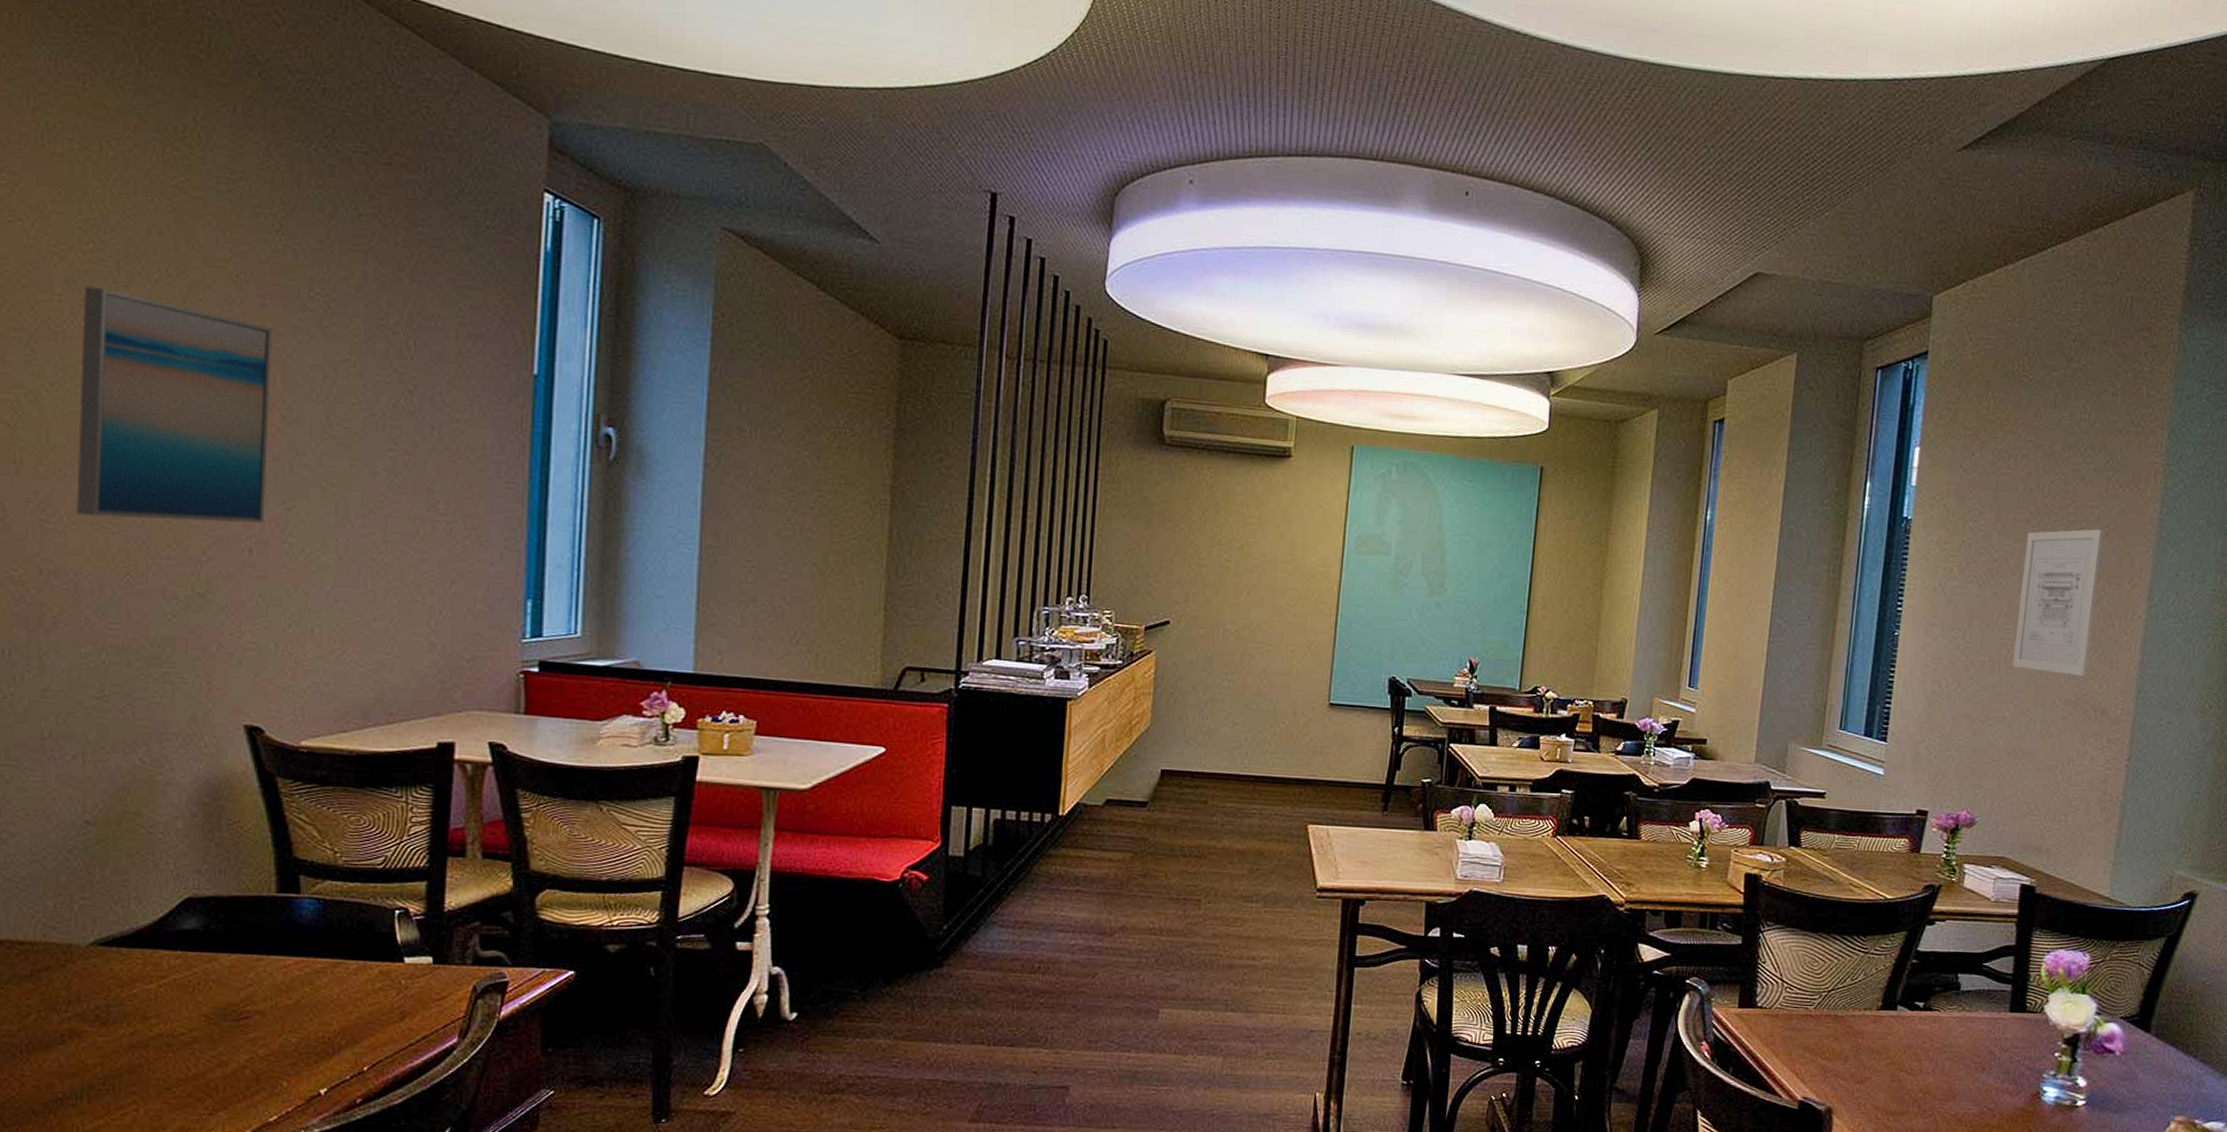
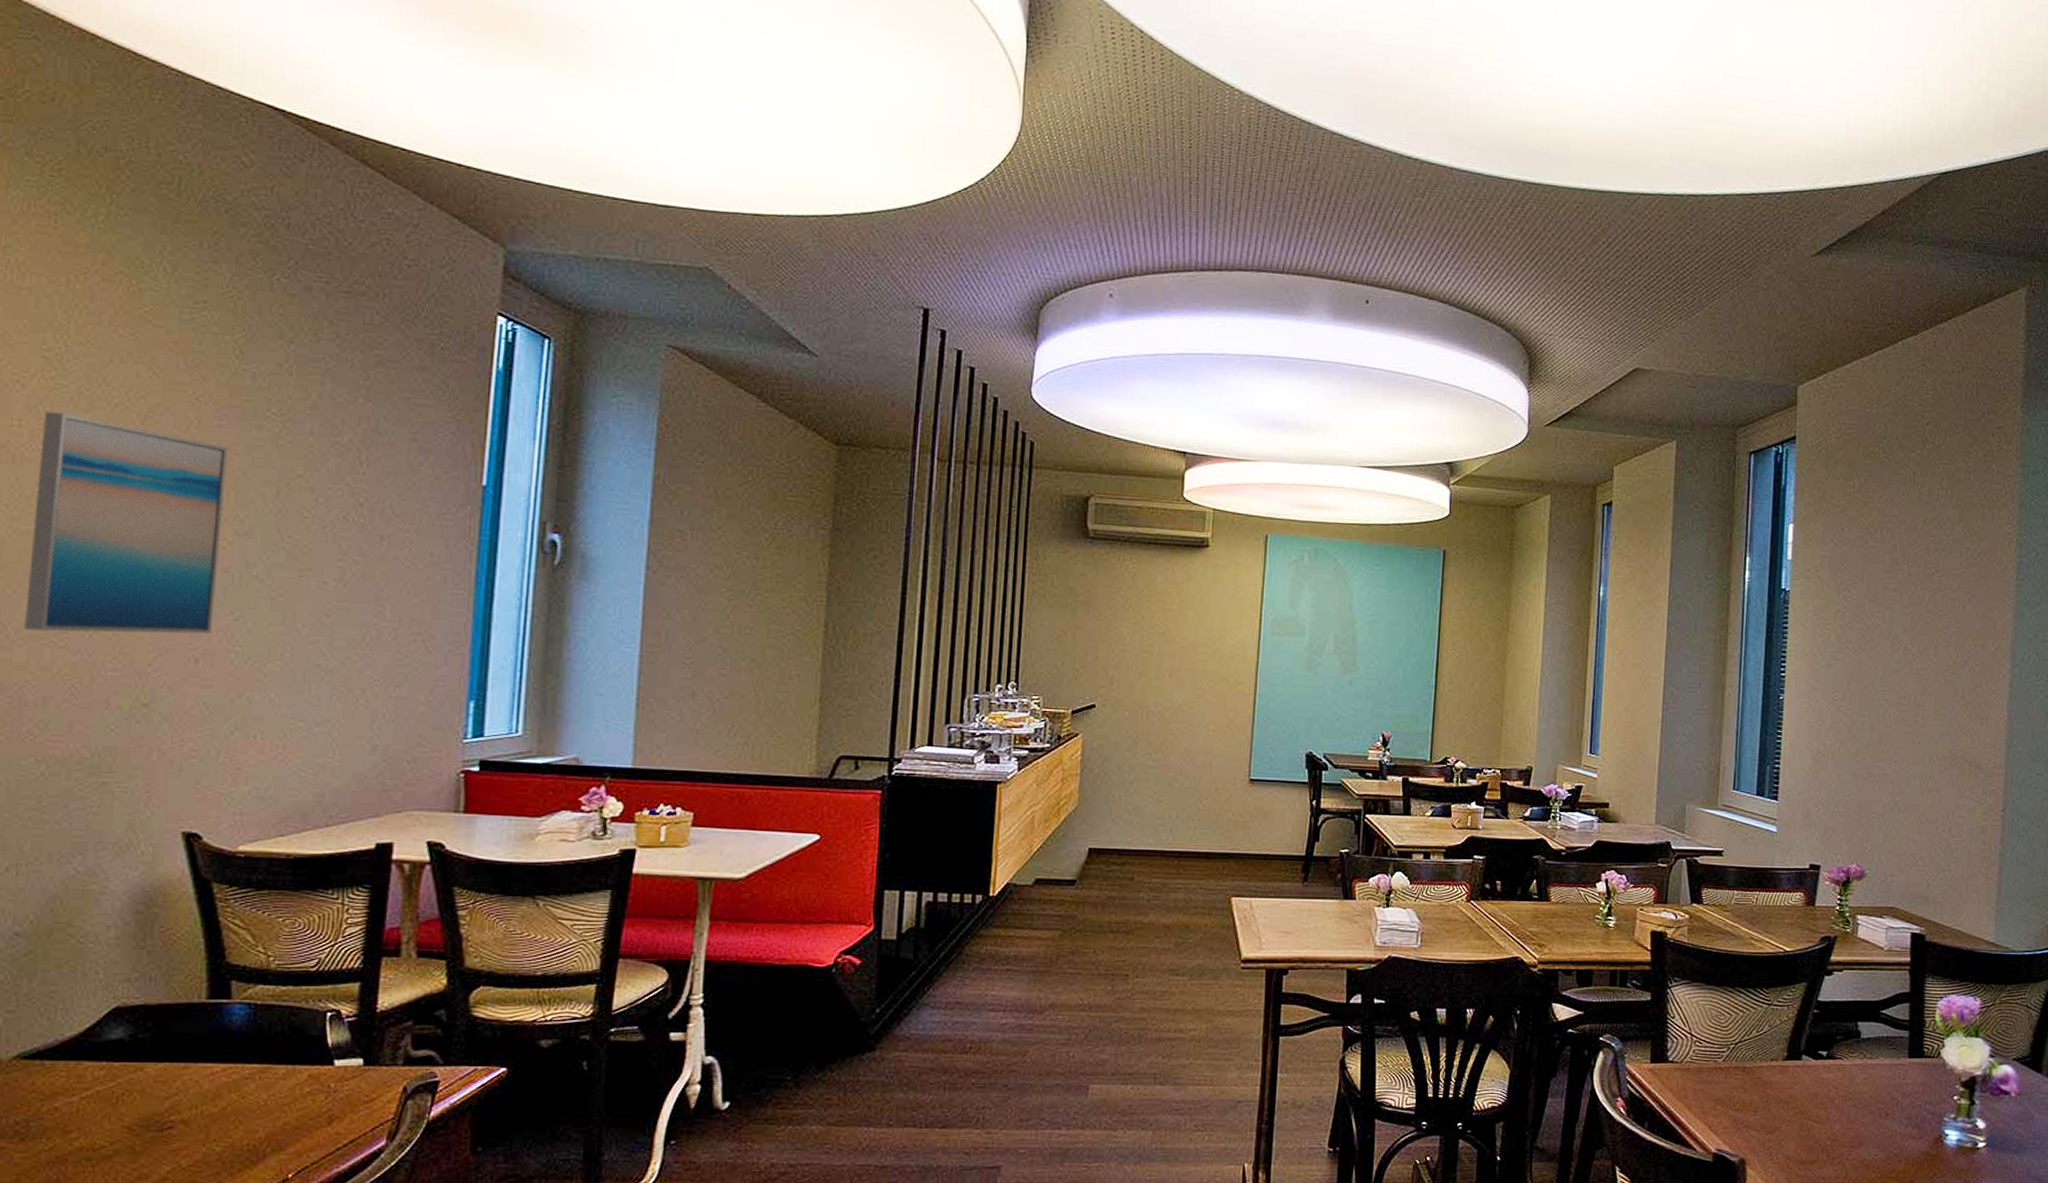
wall art: present [2012,528,2104,676] -> none [1890,595,1967,733]

